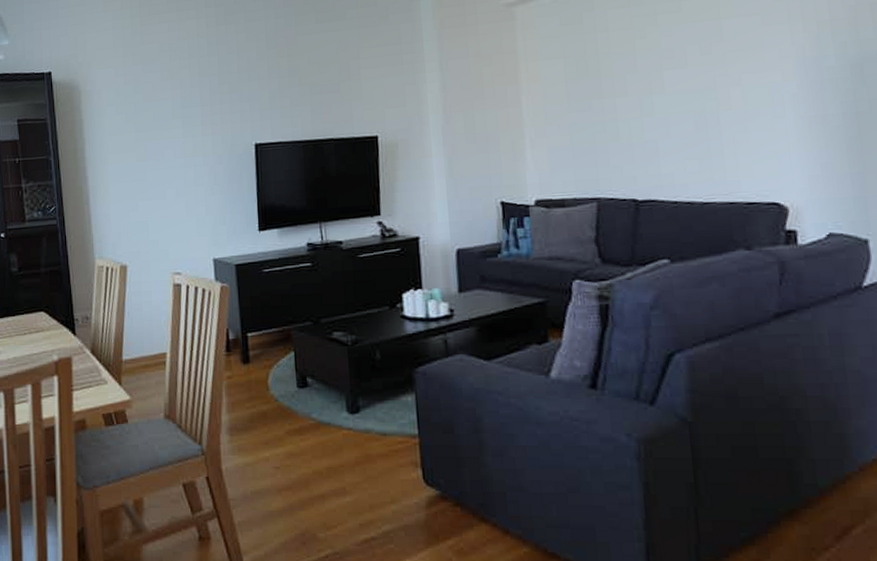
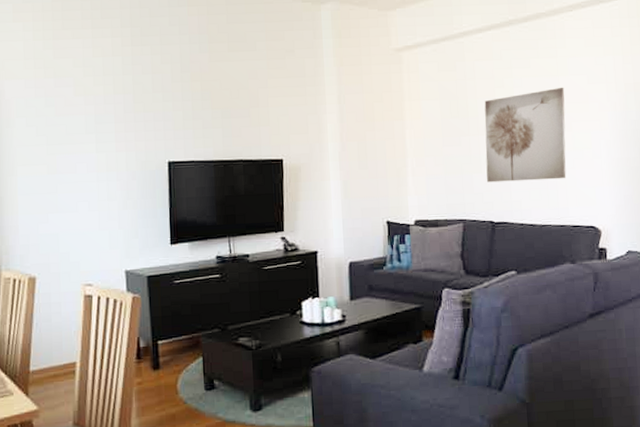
wall art: none [621,31,736,153] -> present [484,87,567,183]

